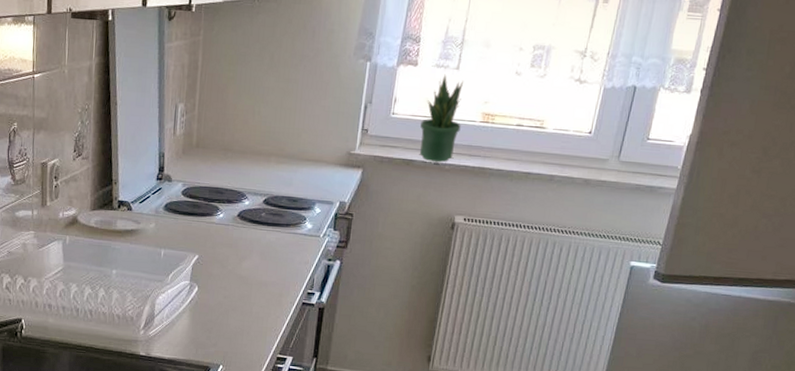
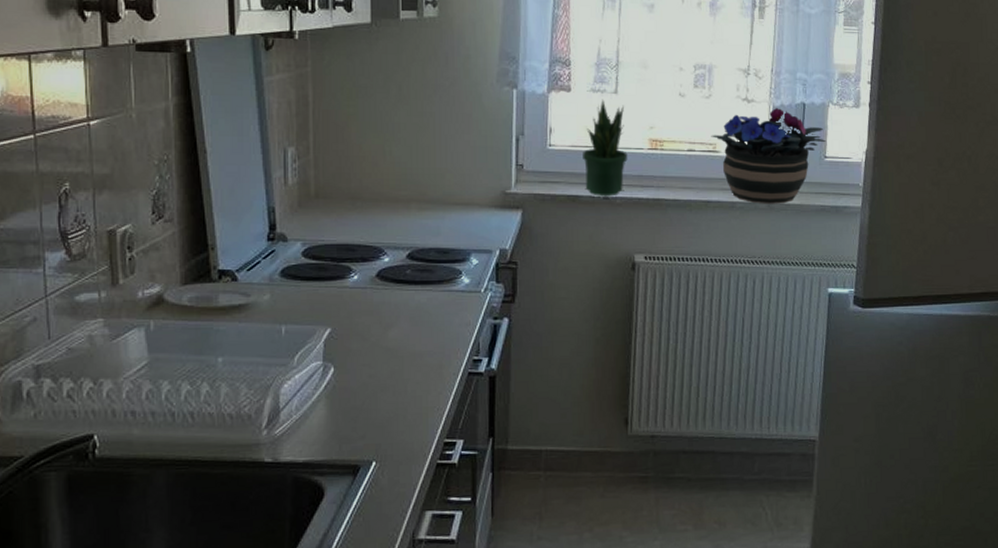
potted flower: none [540,89,651,181] -> present [711,107,826,204]

